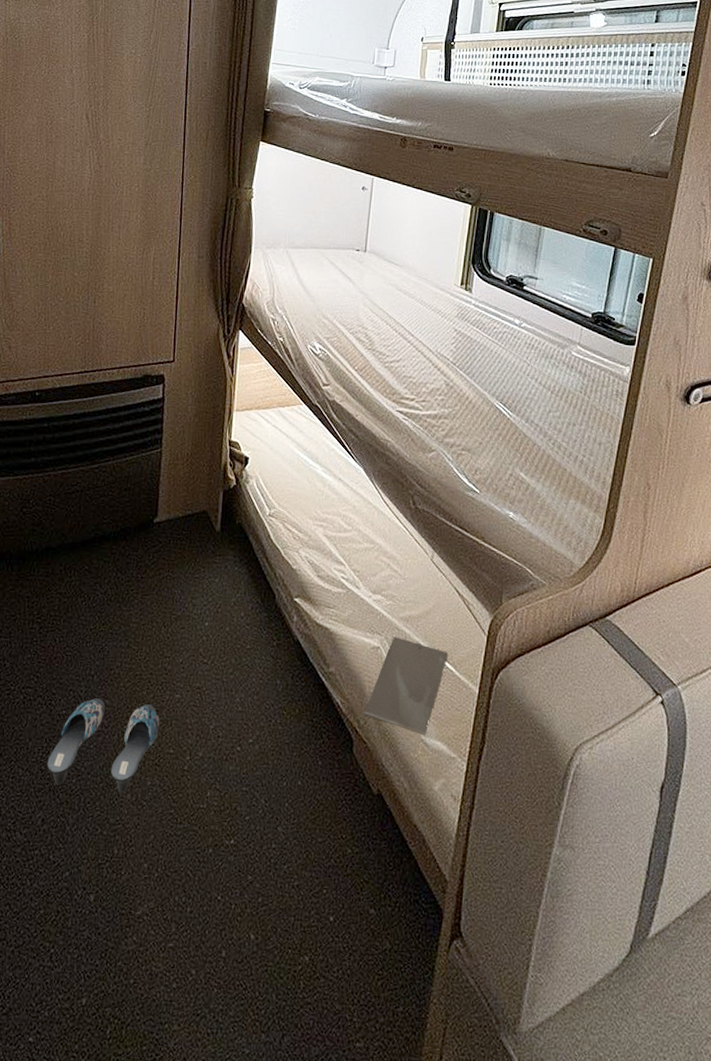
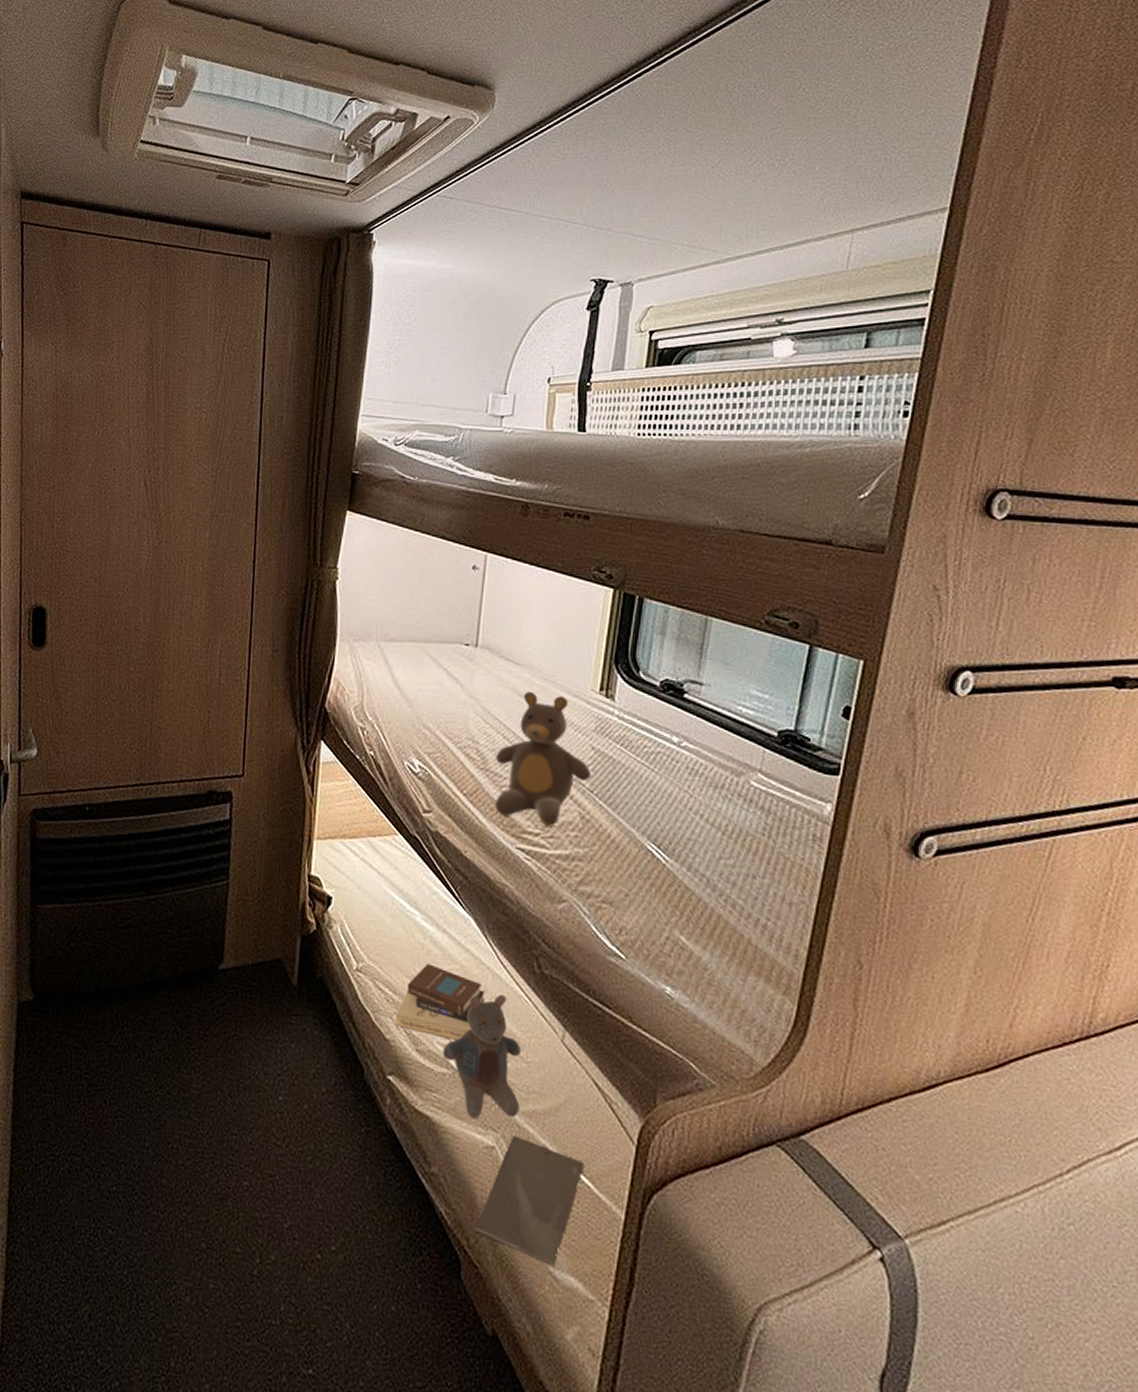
slippers: present [47,698,160,793] -> none [94,1175,225,1295]
books: none [301,506,372,566] -> present [395,963,486,1041]
stuffed animal: none [338,527,400,627] -> present [442,995,521,1120]
teddy bear: none [380,286,454,393] -> present [495,691,592,826]

